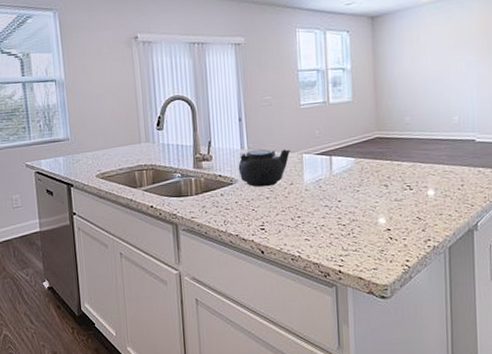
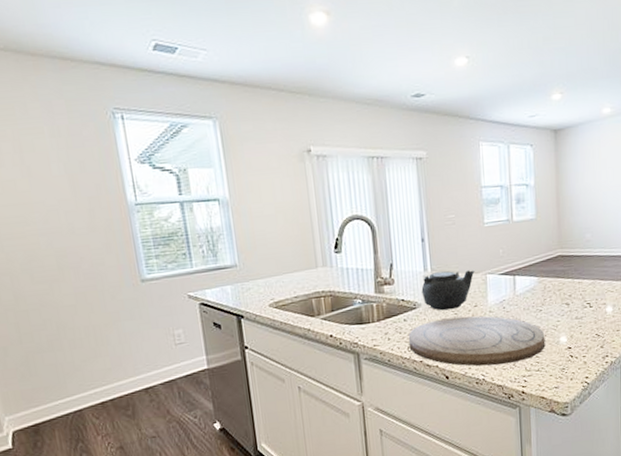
cutting board: none [224,193,363,243] -> present [408,316,546,366]

